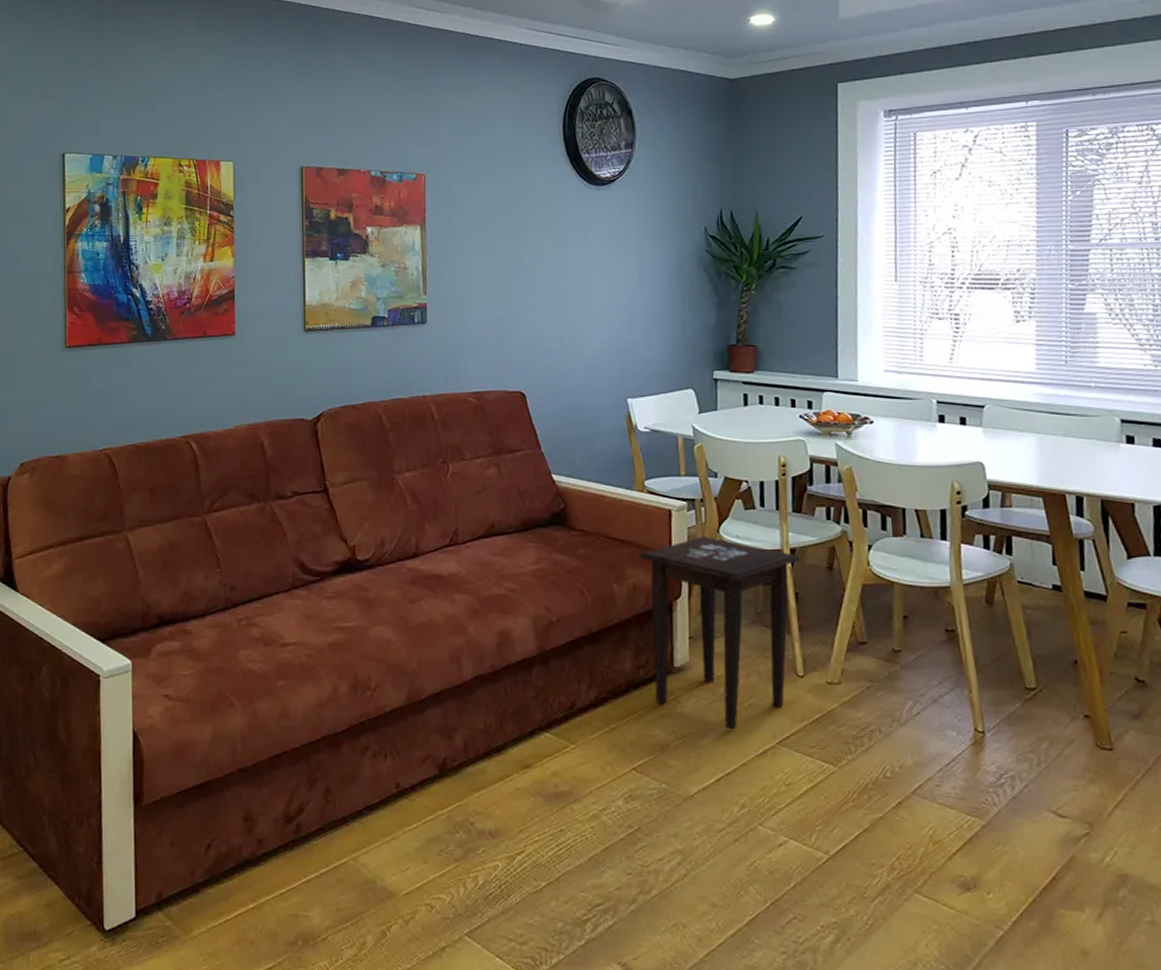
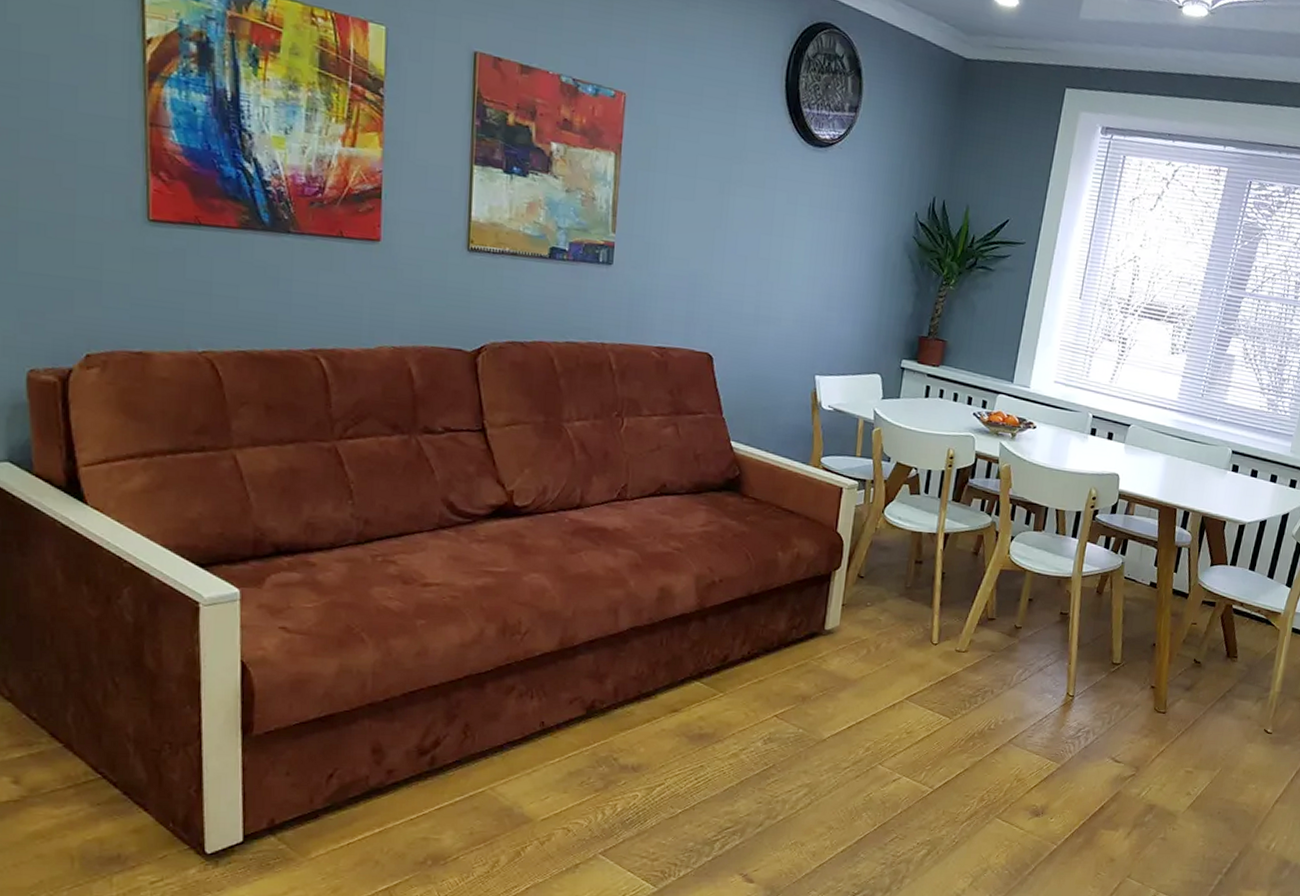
side table: present [639,537,801,730] -> none [803,515,953,686]

